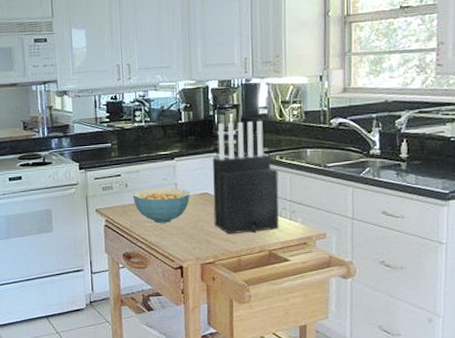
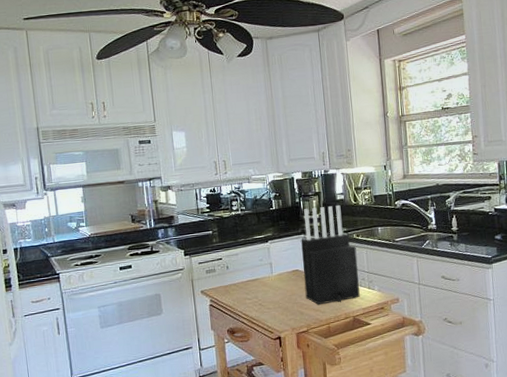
cereal bowl: present [133,187,190,223] -> none [233,267,284,300]

